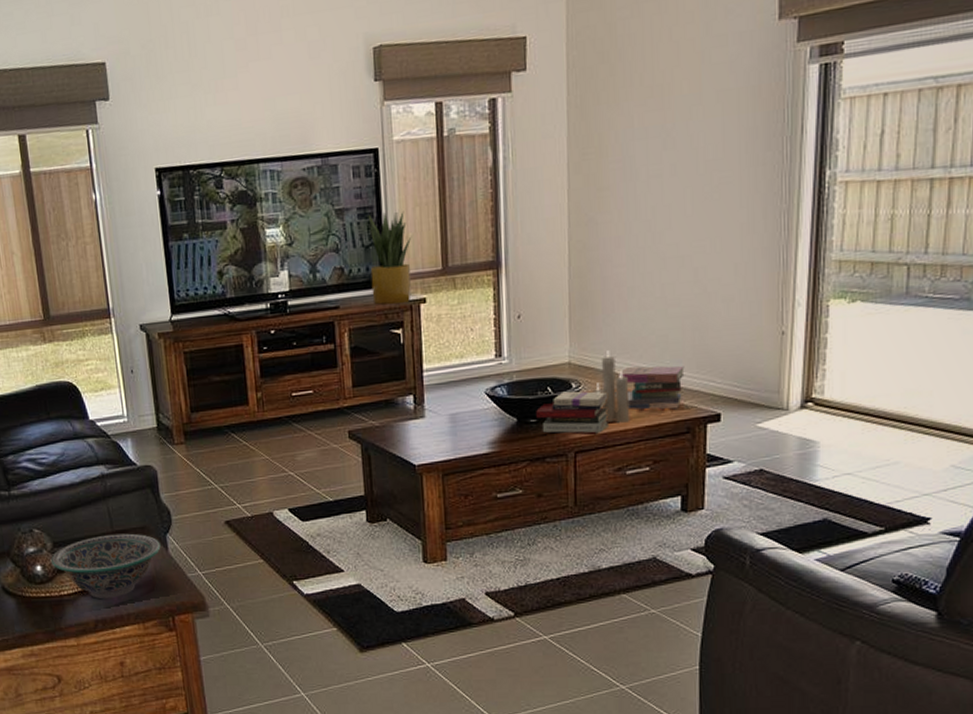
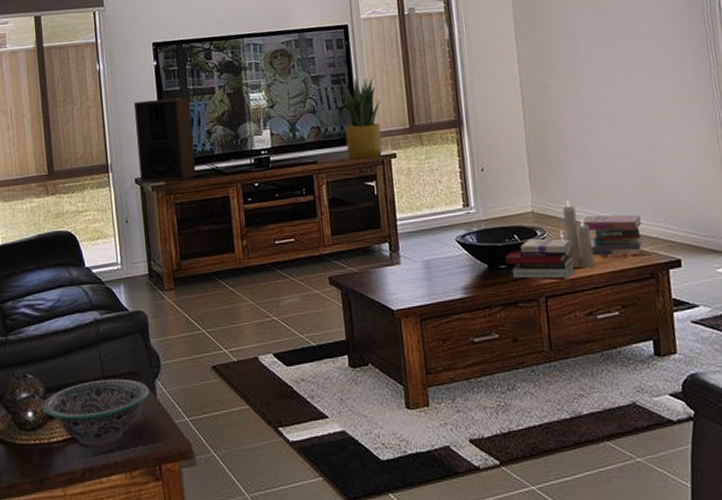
speaker: none [135,233,207,329] -> present [133,97,196,183]

